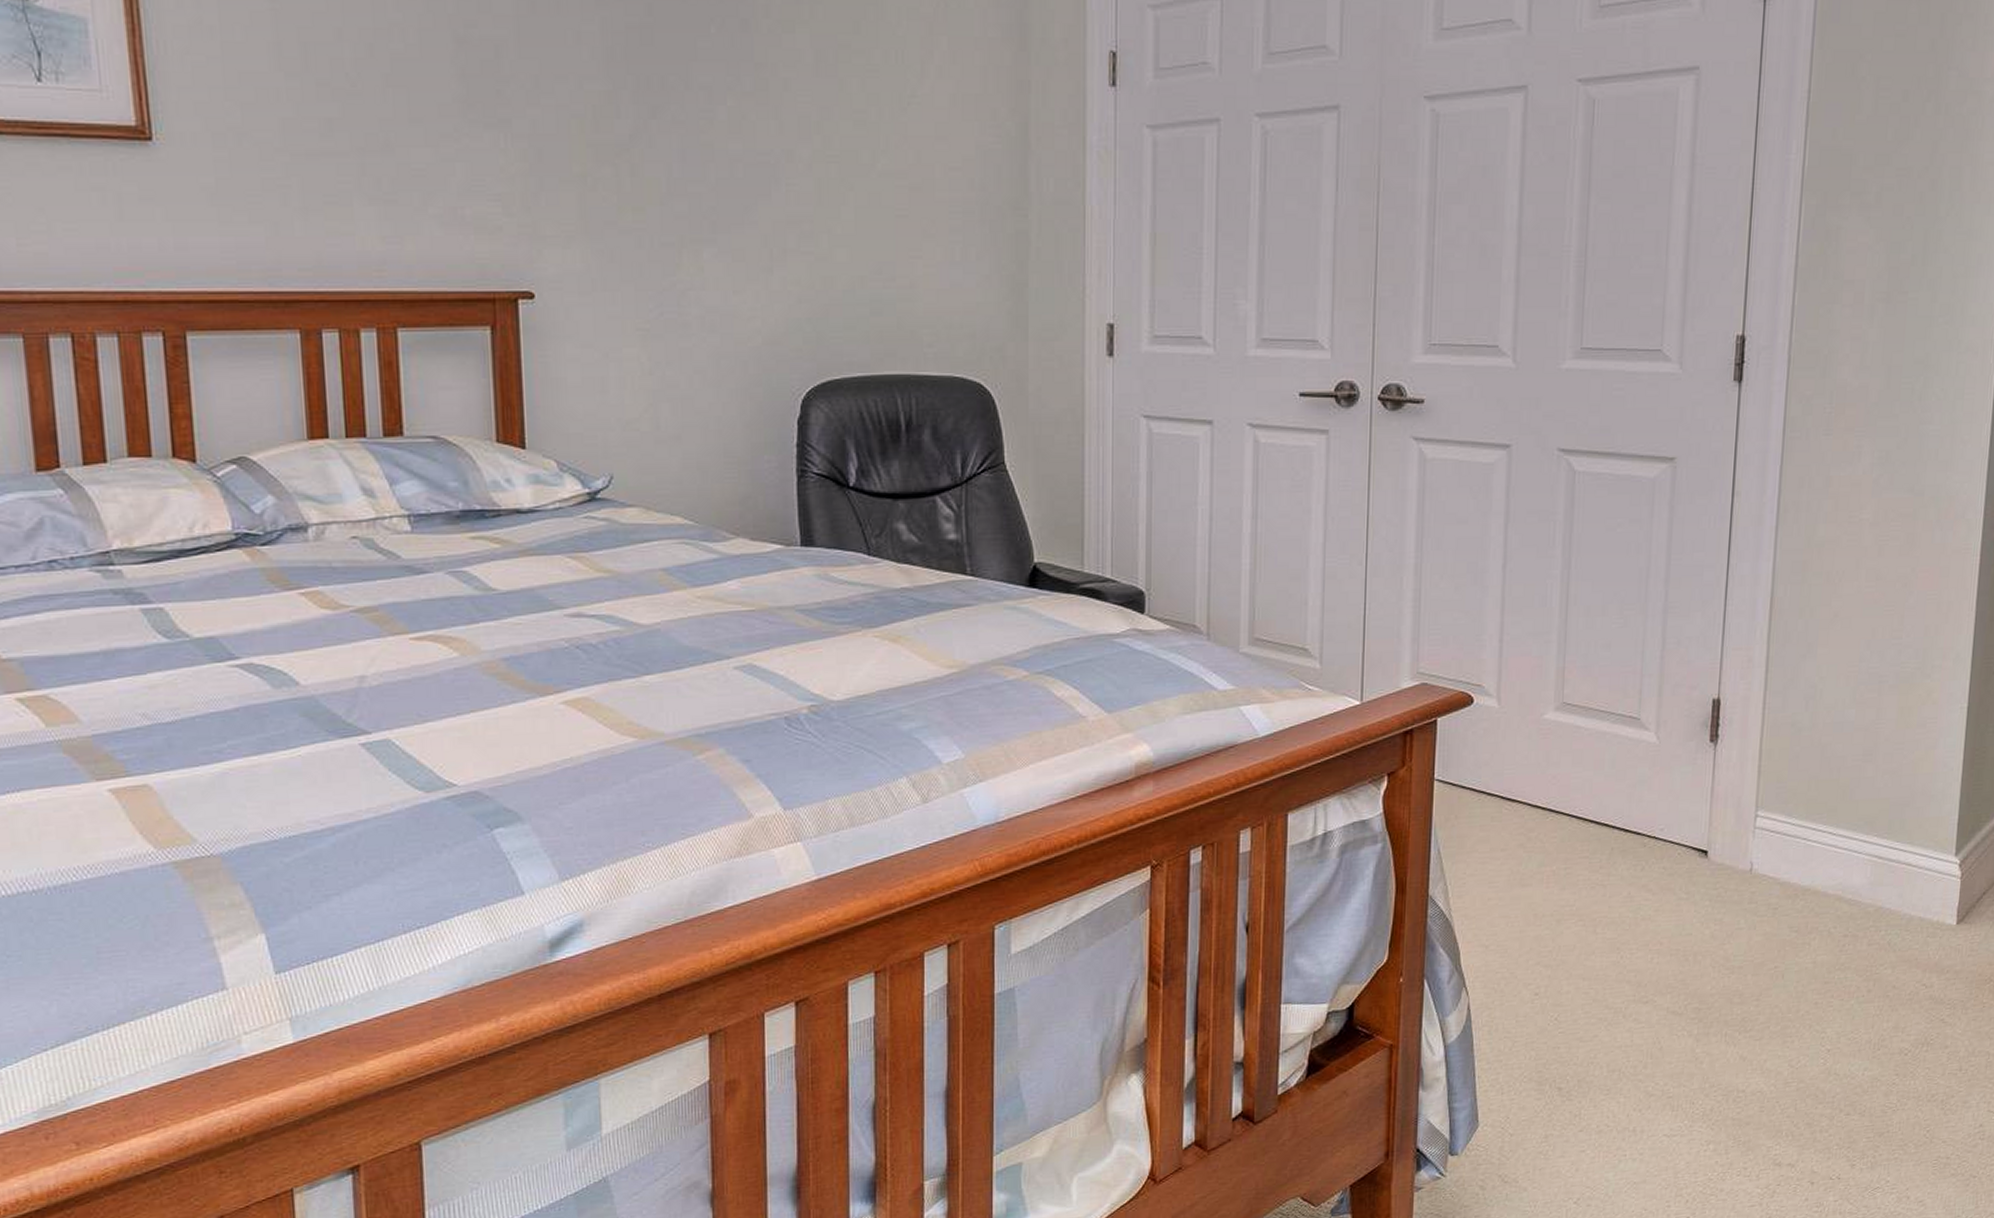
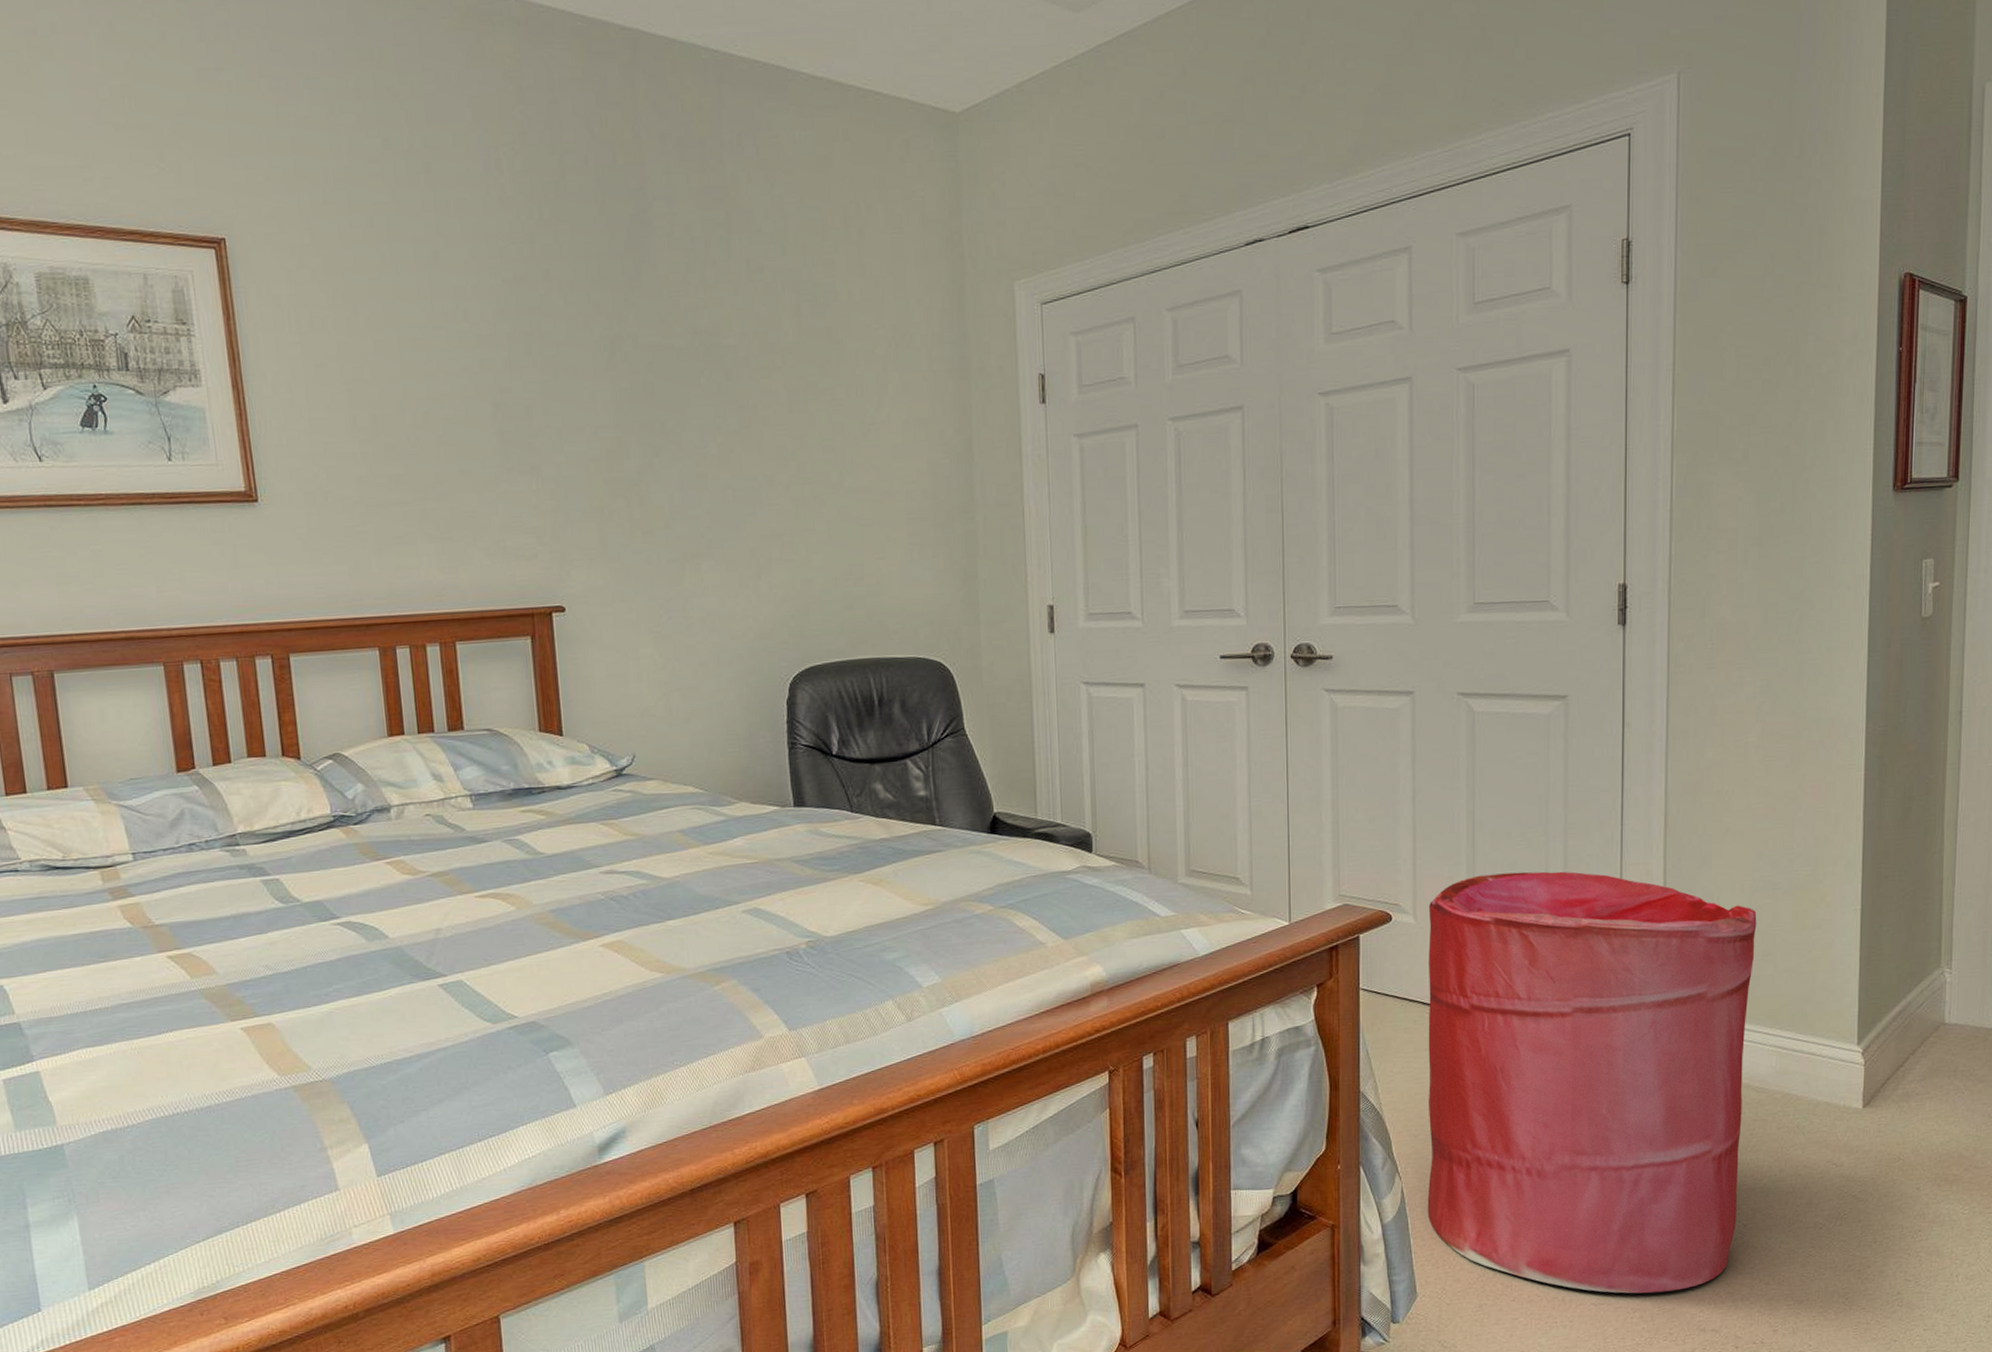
laundry hamper: none [1494,653,1860,1124] -> present [1427,871,1757,1294]

